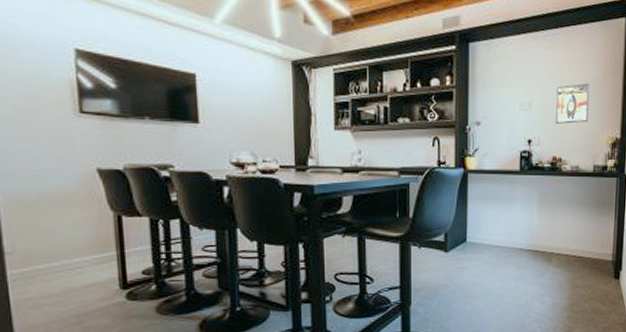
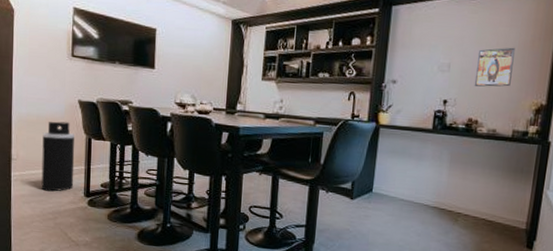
trash can: none [48,198,103,289] -> present [41,121,75,192]

